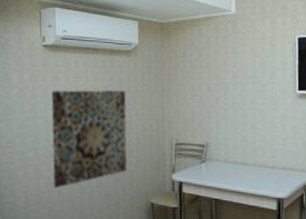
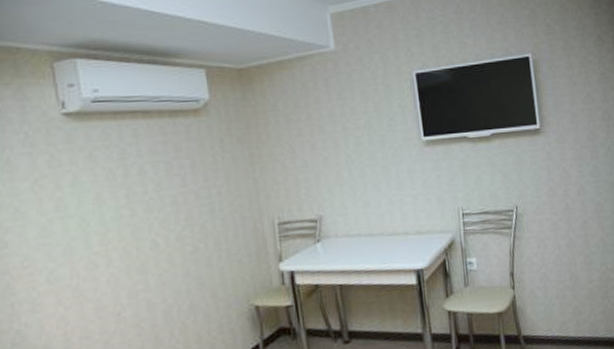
wall art: present [51,89,127,189] -> none [87,163,215,313]

